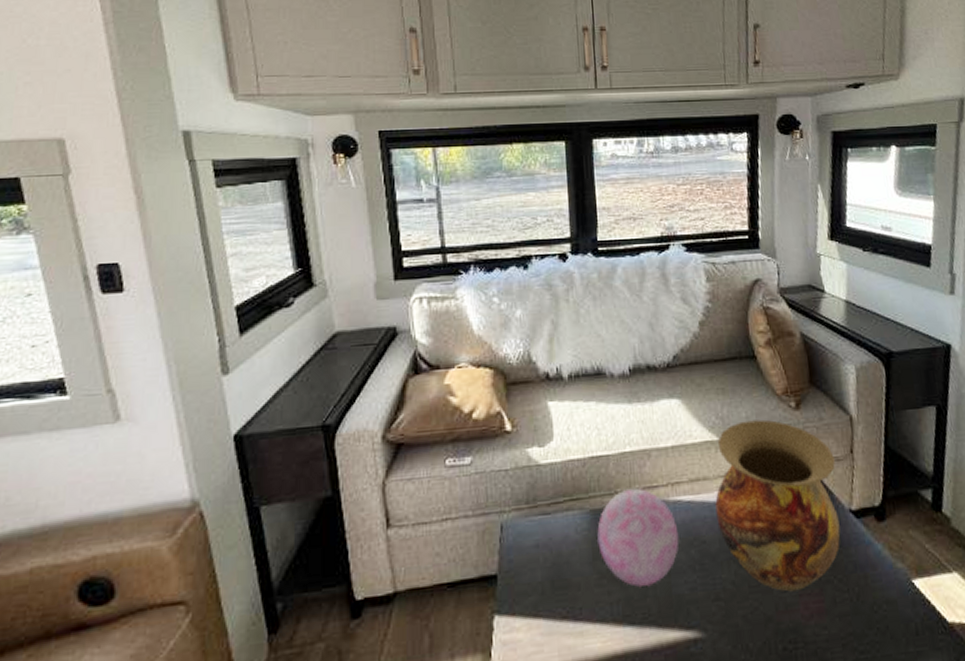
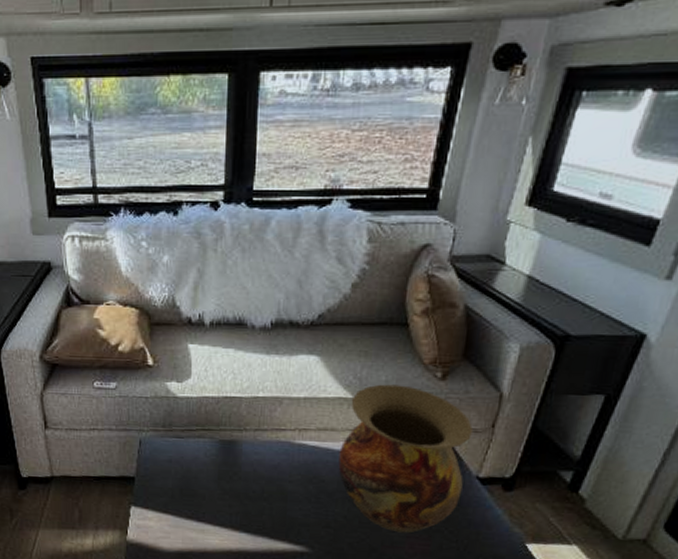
decorative orb: present [597,488,679,587] -> none [224,427,300,506]

